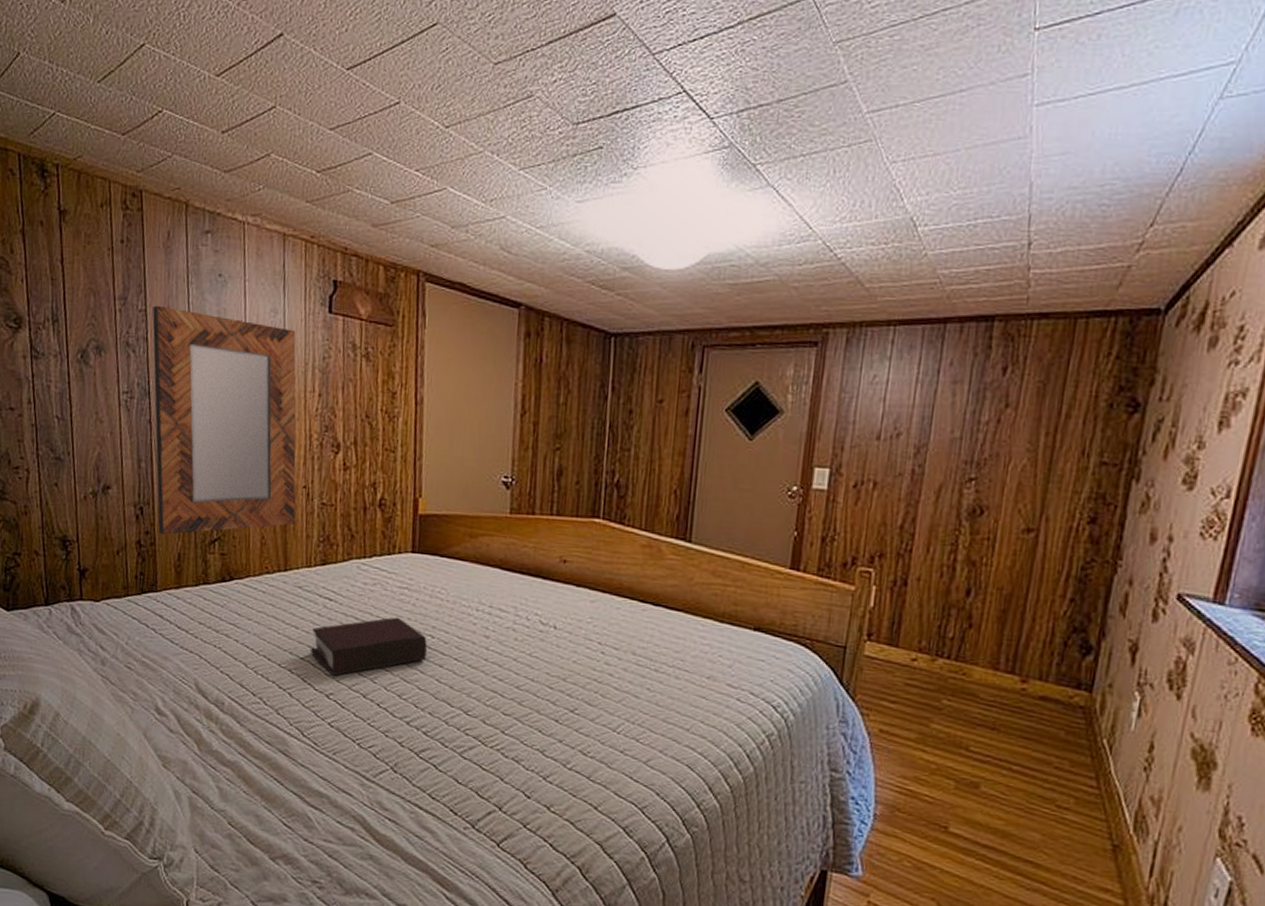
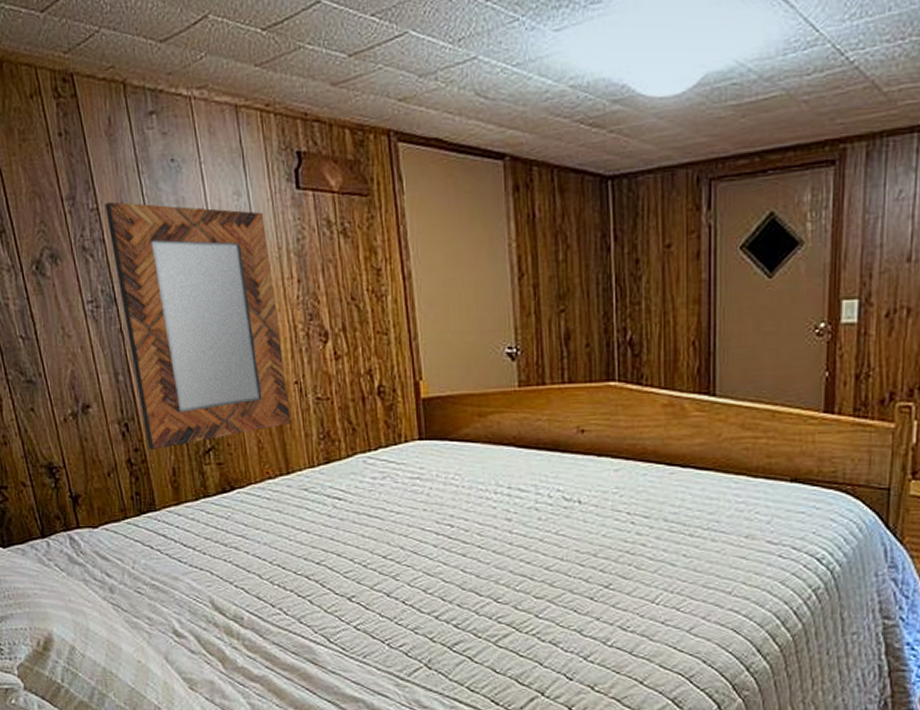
bible: present [310,617,428,677] -> none [325,509,449,579]

